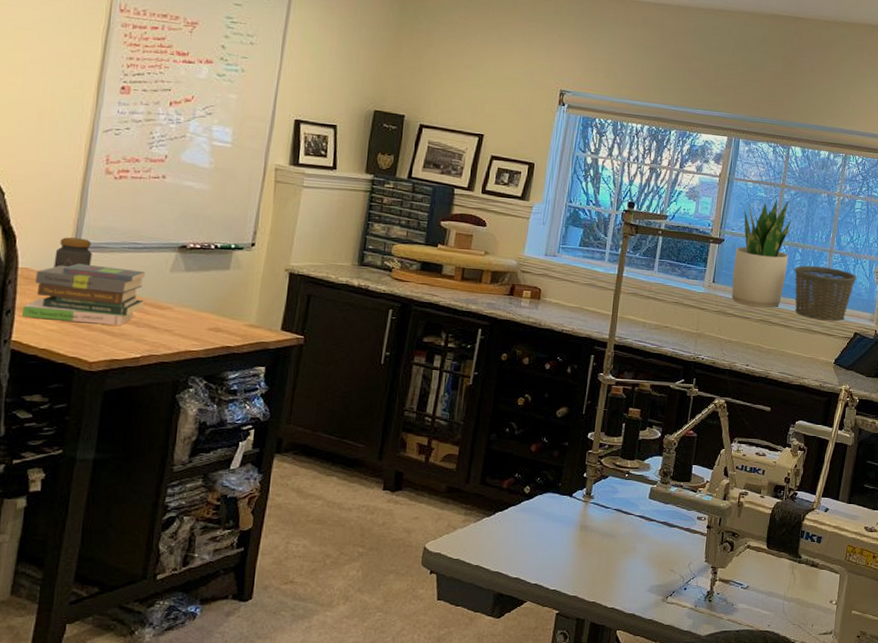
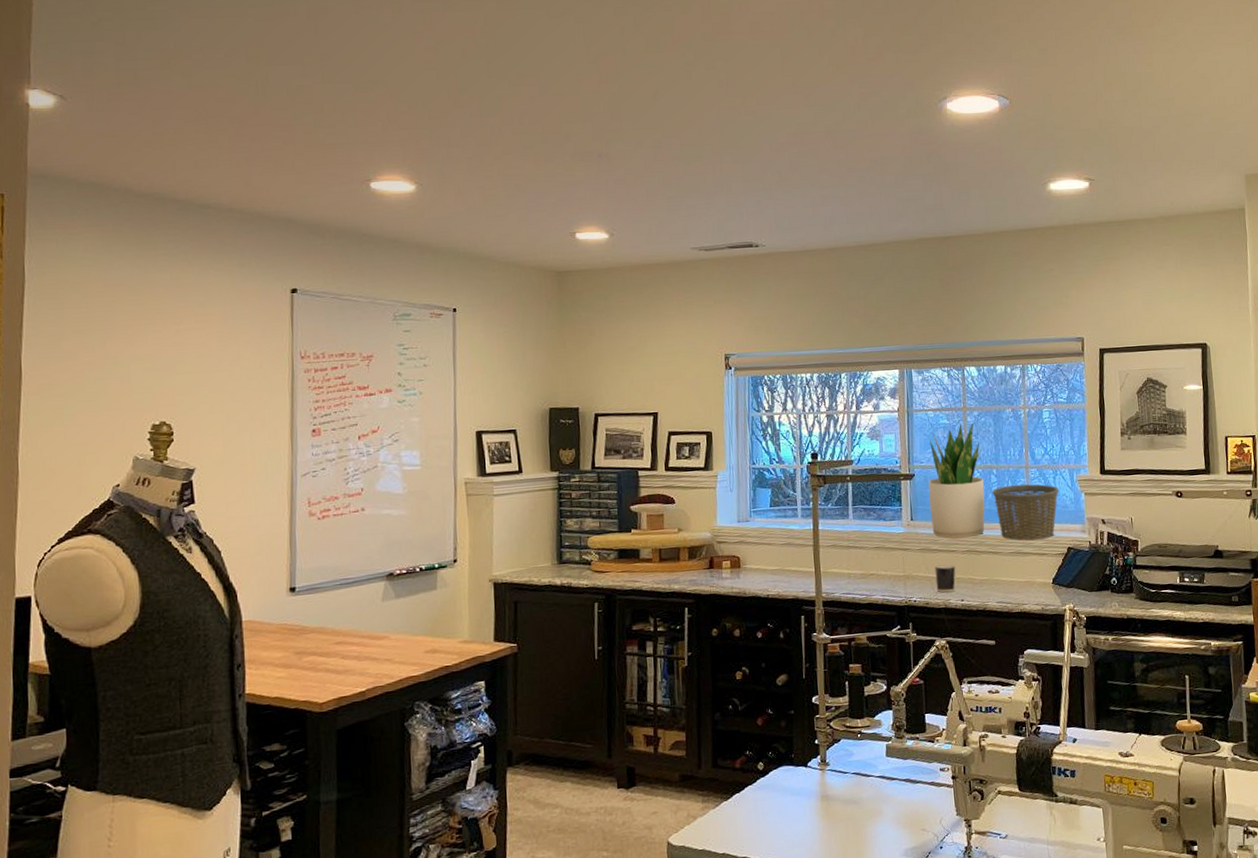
books: present [22,263,145,327] -> none [252,604,362,669]
jar: present [54,237,92,268] -> none [273,582,308,616]
mug: none [725,329,747,356] -> present [934,564,956,593]

